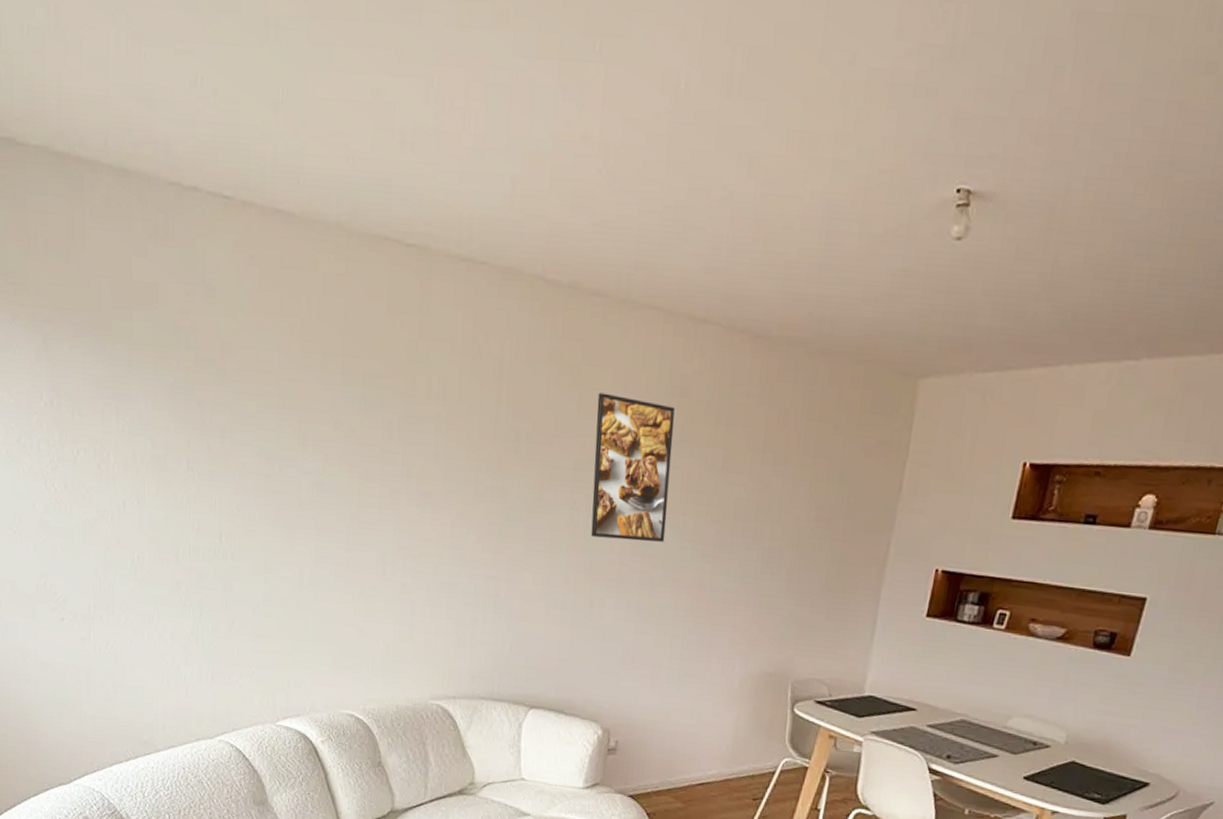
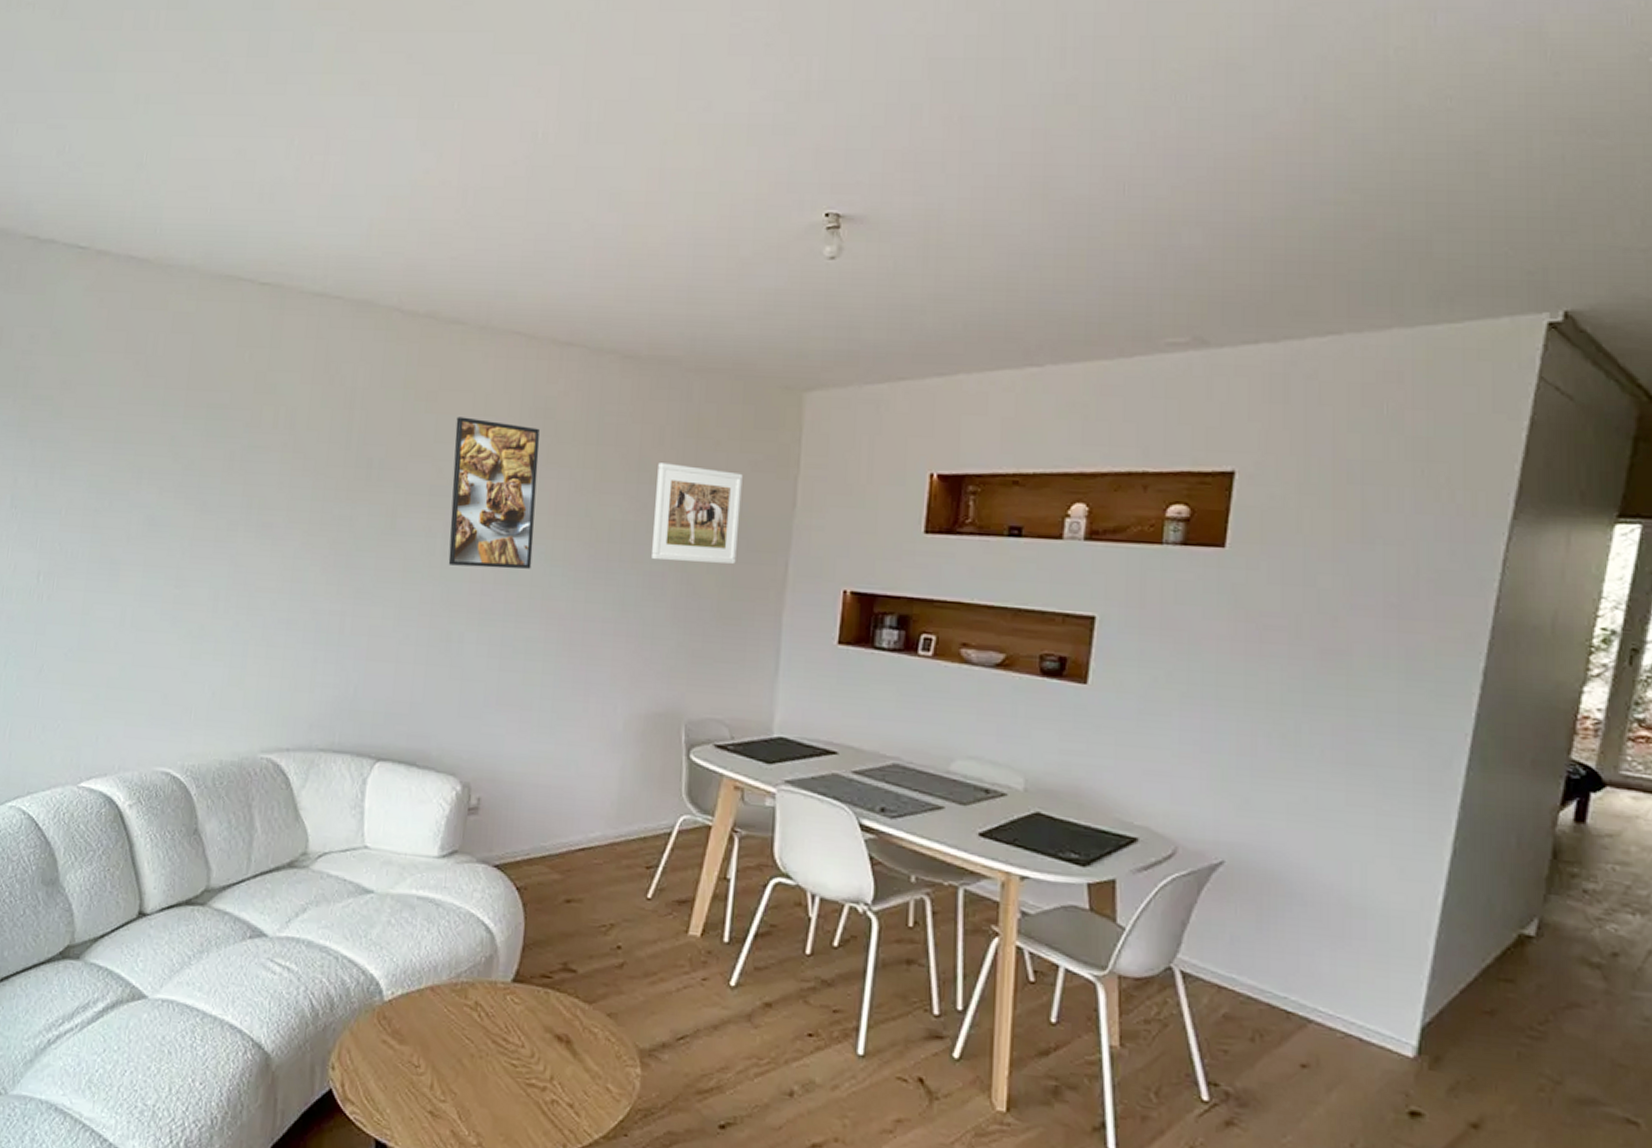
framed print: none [770,444,857,542] -> present [650,463,743,564]

